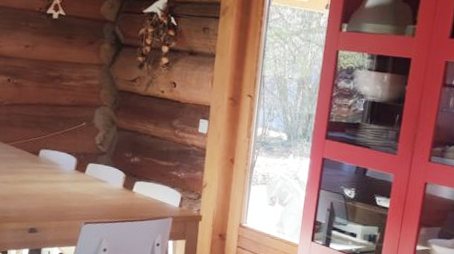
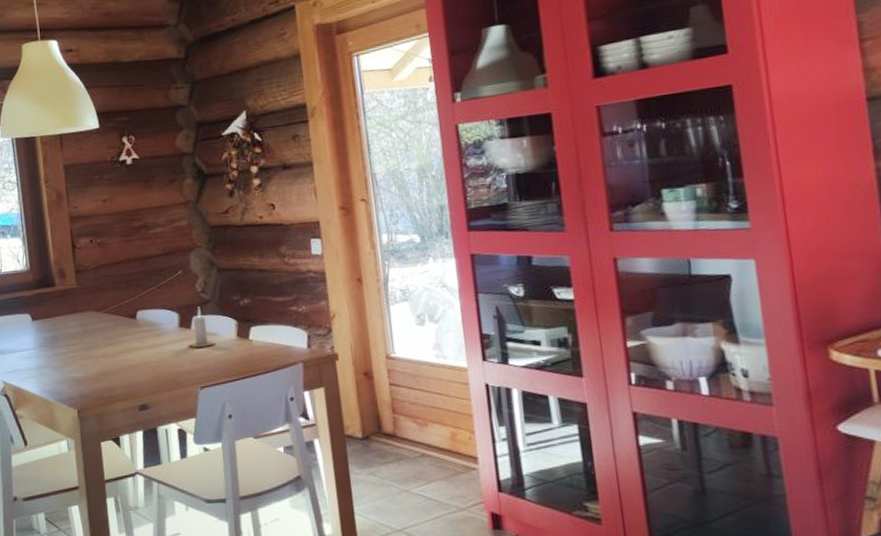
candle: none [81,156,104,192] -> present [189,307,215,348]

